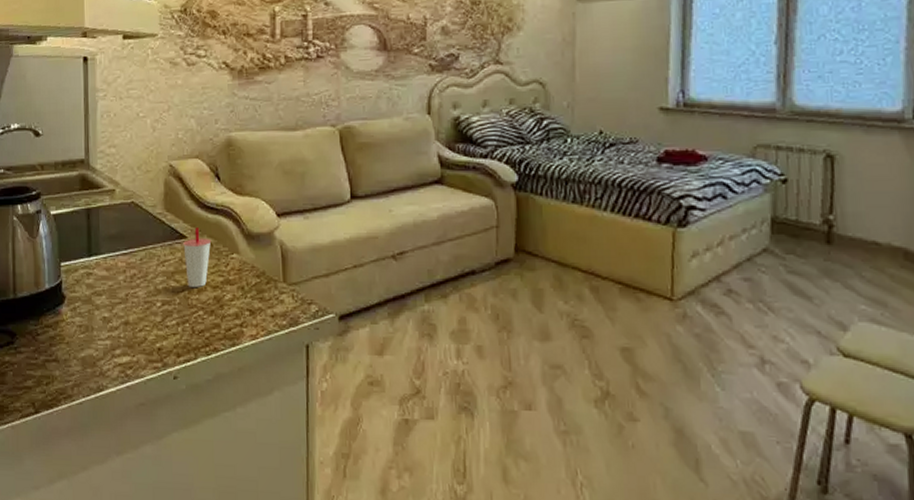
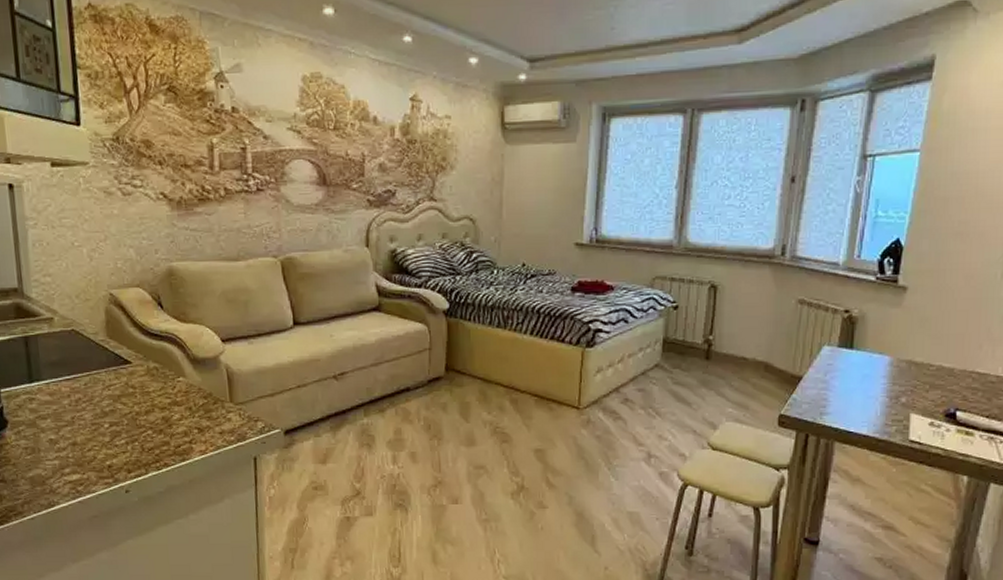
cup: present [183,228,212,287] -> none [128,353,157,409]

